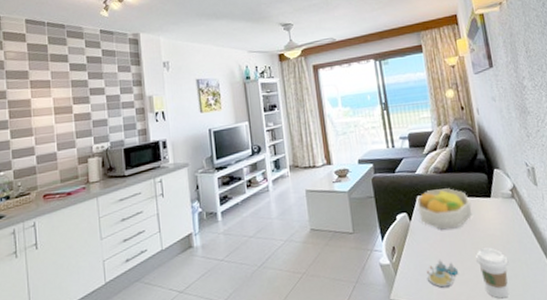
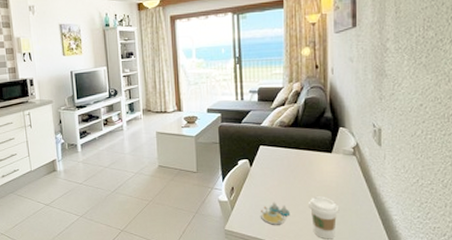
fruit bowl: present [416,188,473,230] -> none [259,141,311,177]

